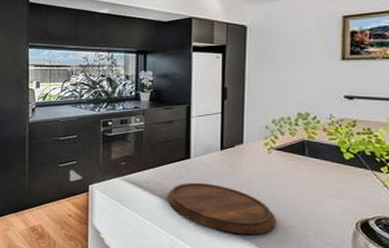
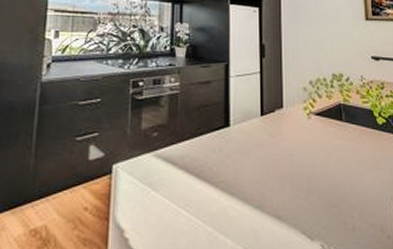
cutting board: present [168,182,277,235] -> none [206,156,321,219]

